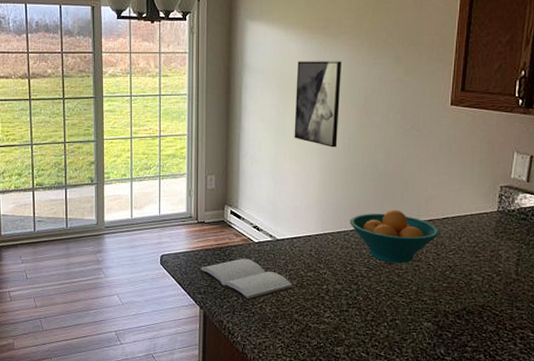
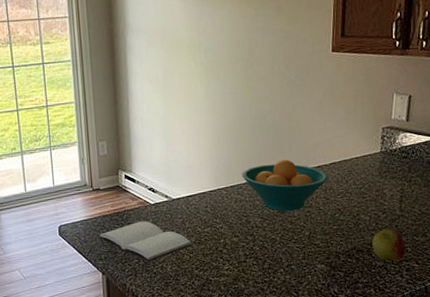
wall art: present [294,61,342,148] -> none [180,15,225,104]
apple: none [484,292,521,328] -> present [372,229,406,261]

